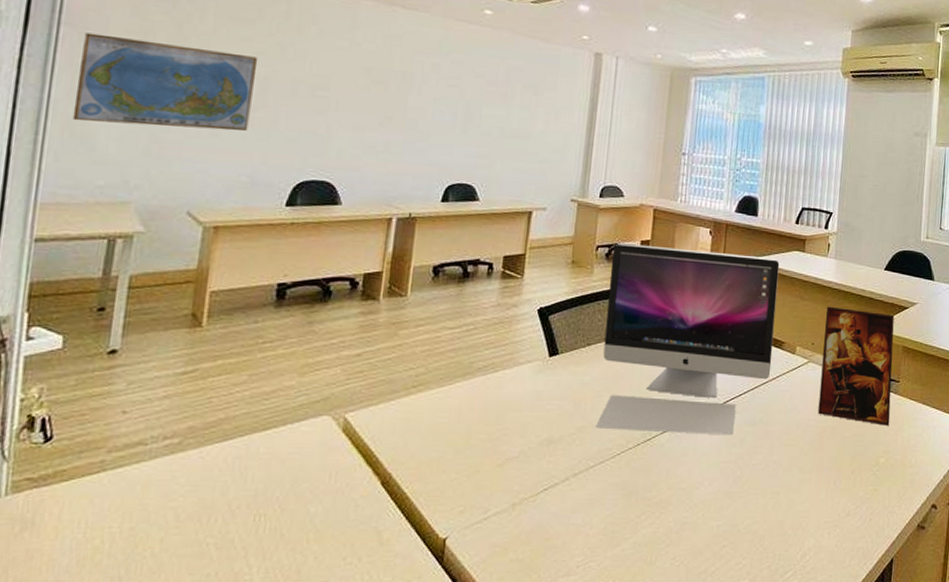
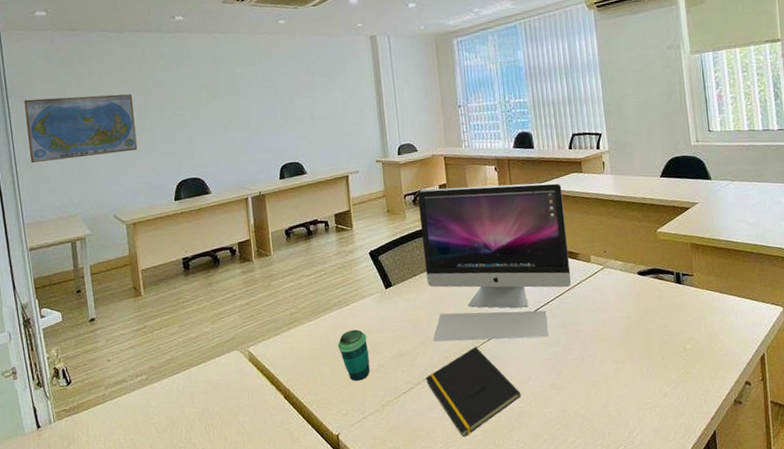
cup: none [471,404,512,470] -> present [338,329,370,381]
notepad: none [576,440,689,550] -> present [425,347,521,437]
picture frame: present [818,306,895,426] -> none [611,216,691,316]

